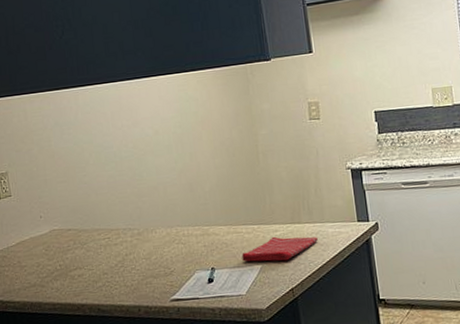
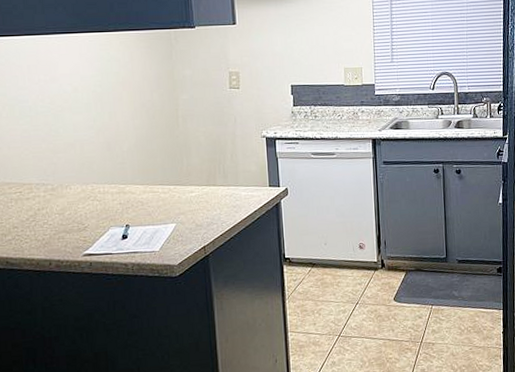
dish towel: present [242,236,318,262] -> none [157,197,231,221]

